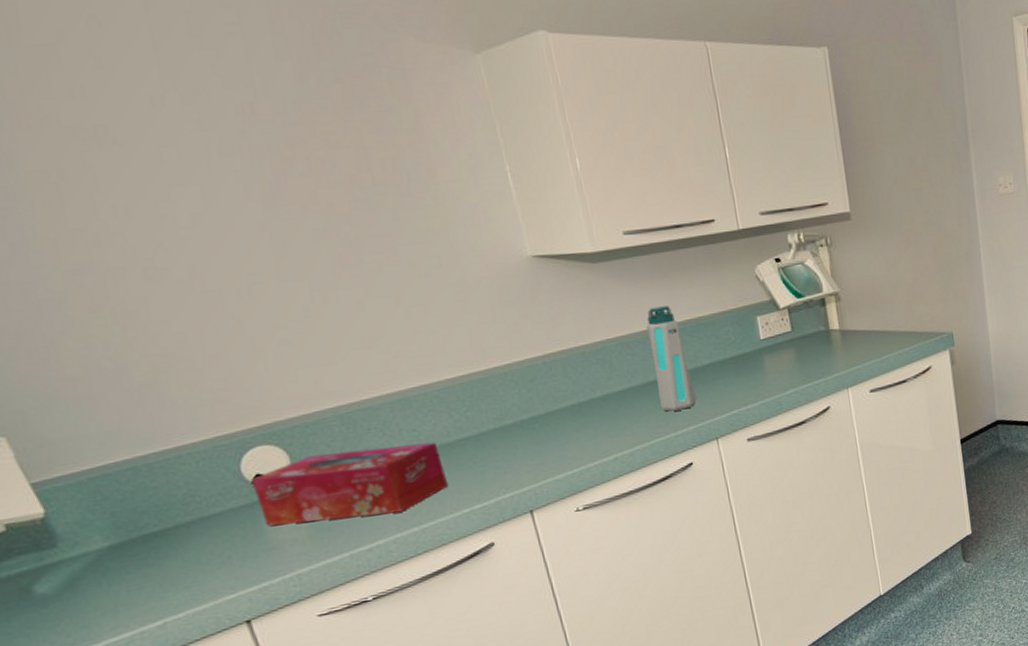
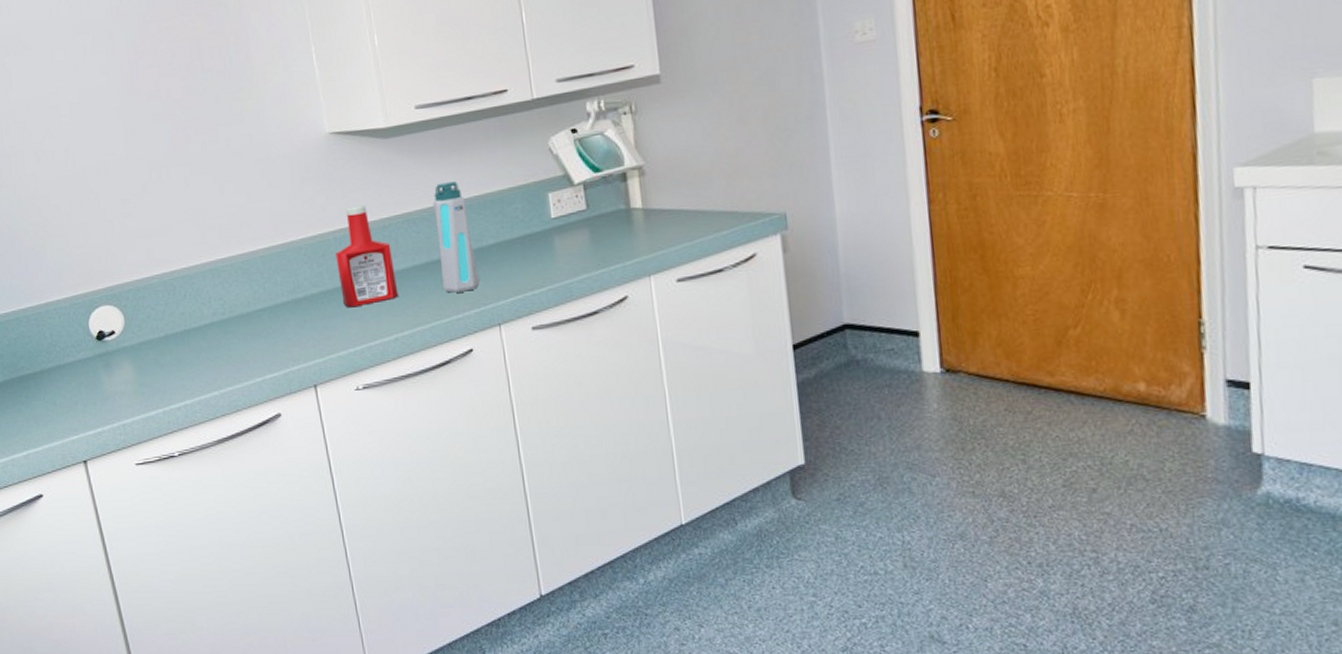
tissue box: present [250,442,449,526] -> none [95,311,246,378]
ketchup bottle: none [545,329,616,432] -> present [335,205,399,308]

